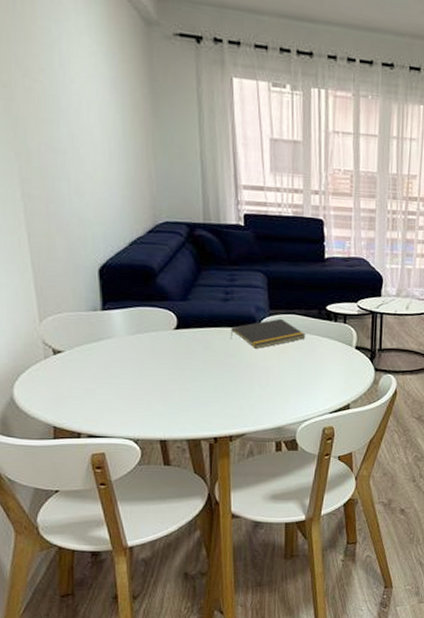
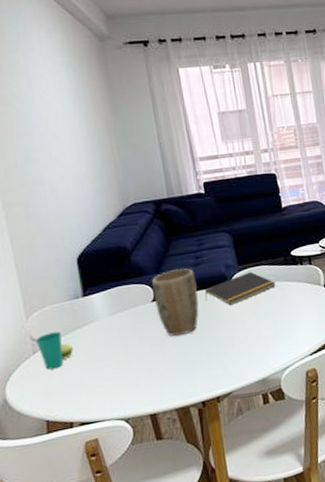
cup: none [49,340,88,378] -> present [36,331,74,370]
plant pot: none [176,300,223,370] -> present [152,268,199,337]

